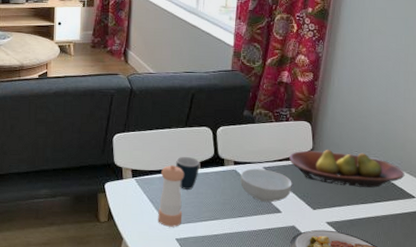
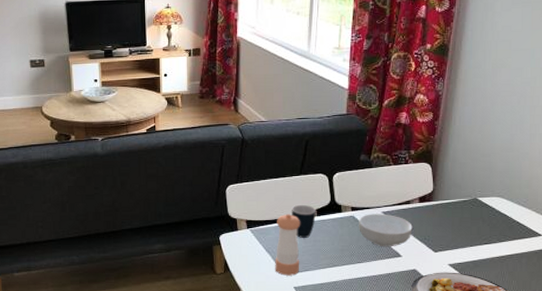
fruit bowl: present [289,149,405,188] -> none [409,190,531,227]

